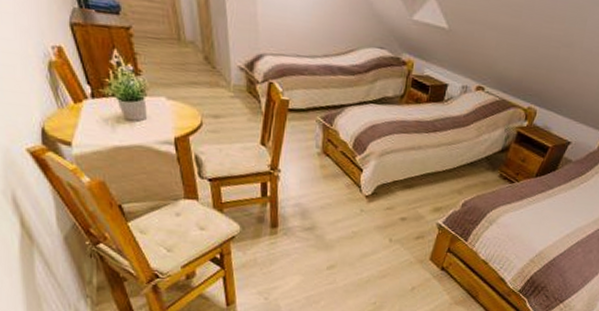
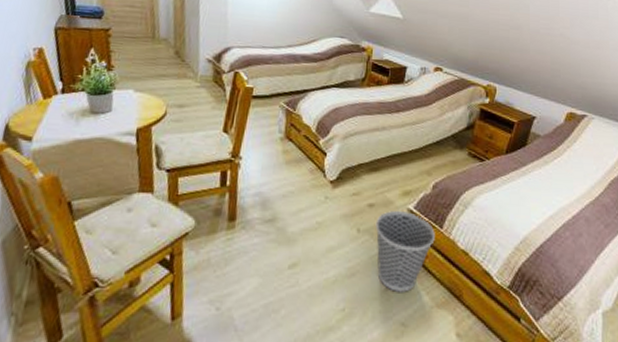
wastebasket: none [406,224,460,292] -> present [375,211,435,292]

